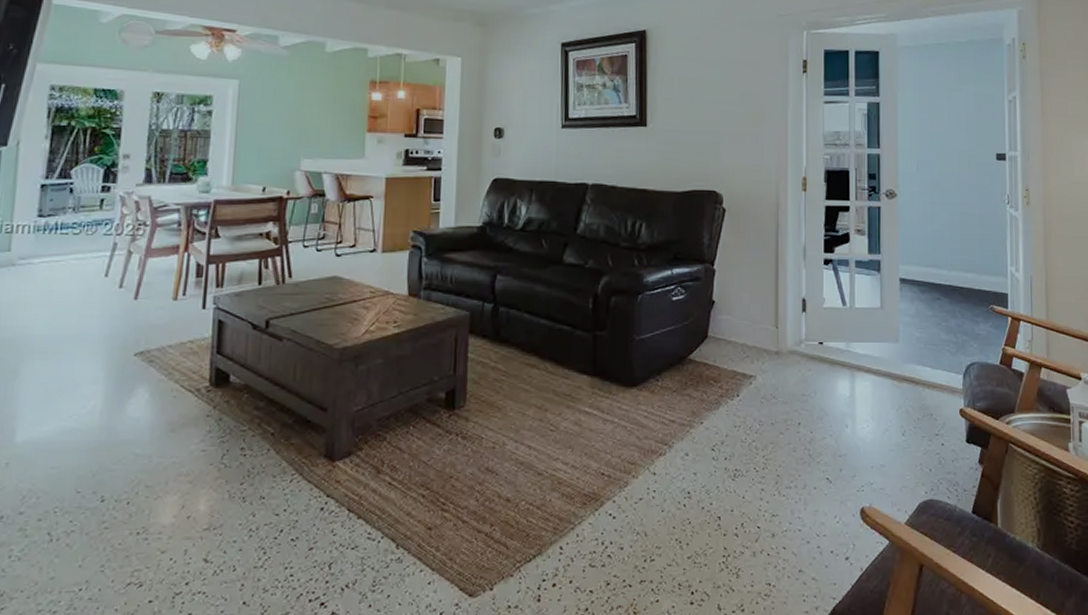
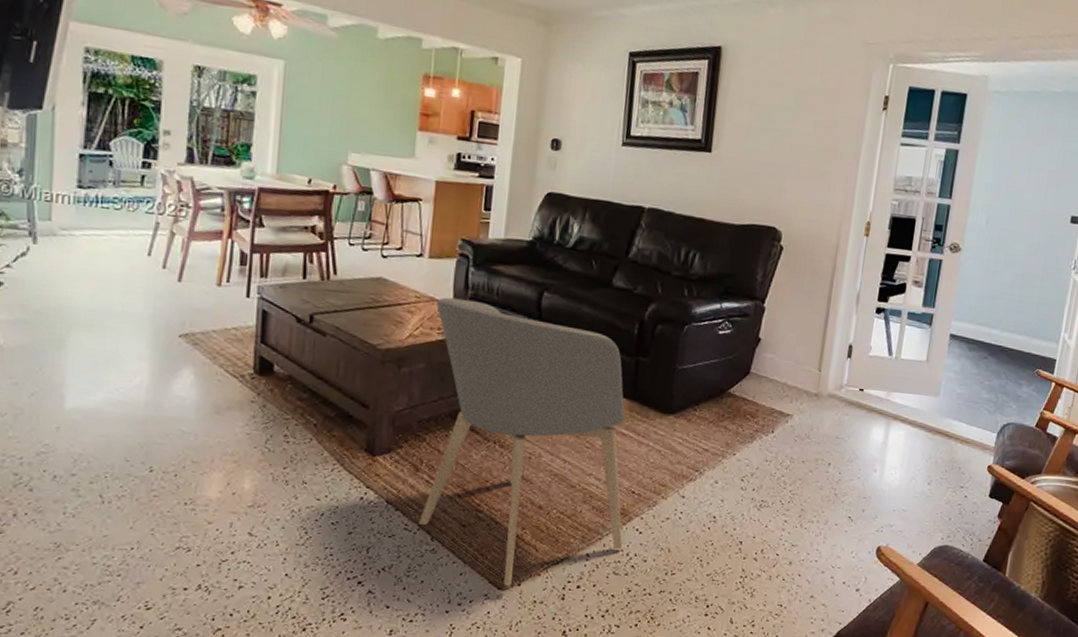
armchair: none [383,289,597,592] -> present [419,297,625,586]

